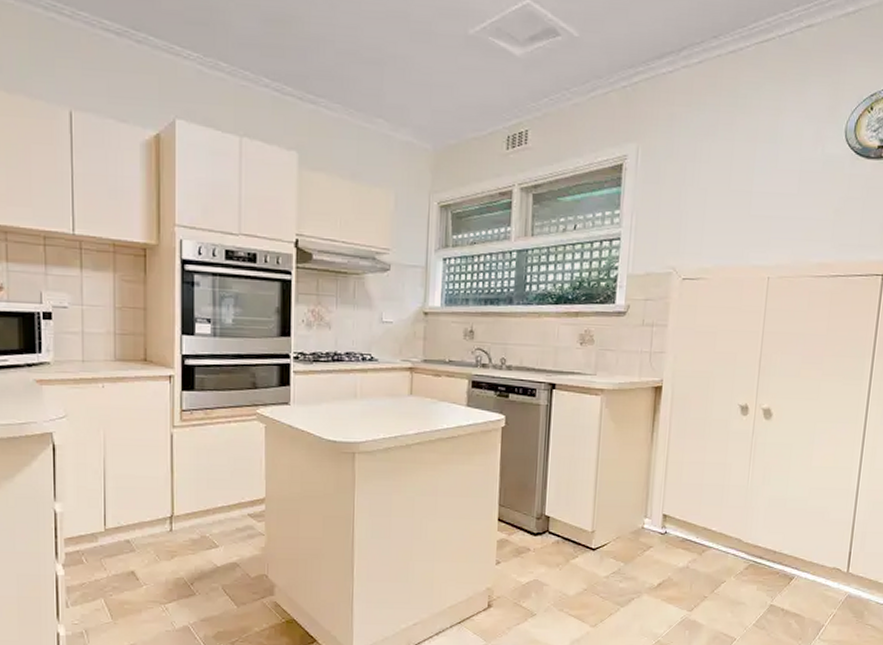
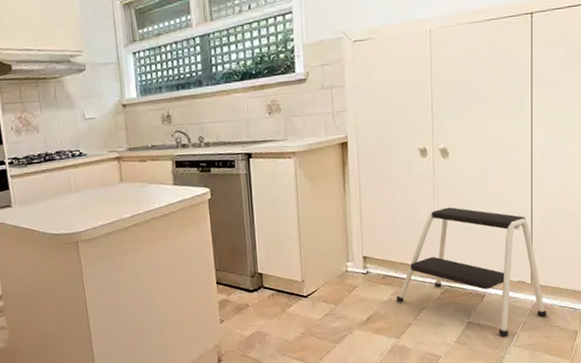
step stool: none [694,473,862,628] -> present [397,207,547,337]

